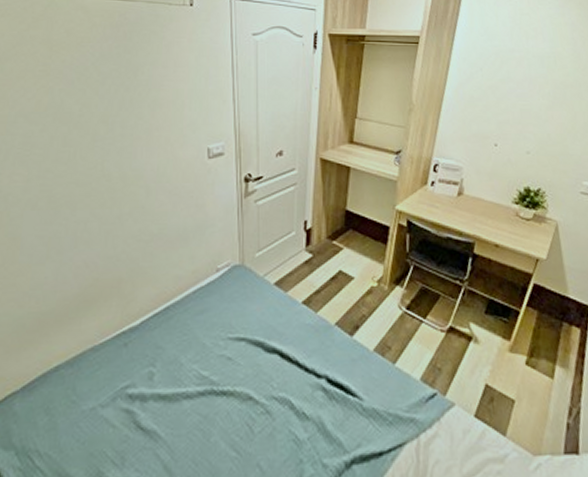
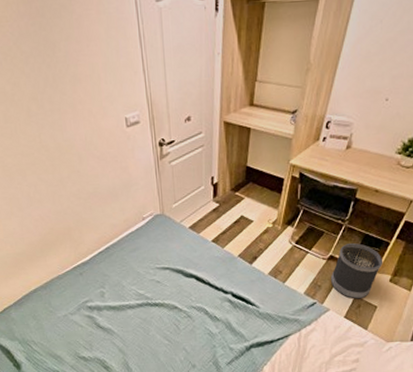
wastebasket: none [452,311,515,389] -> present [330,243,383,299]

